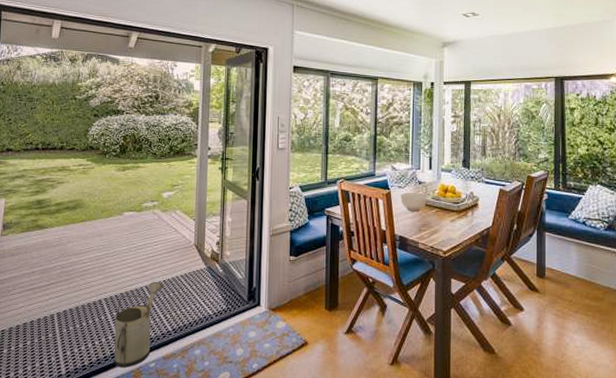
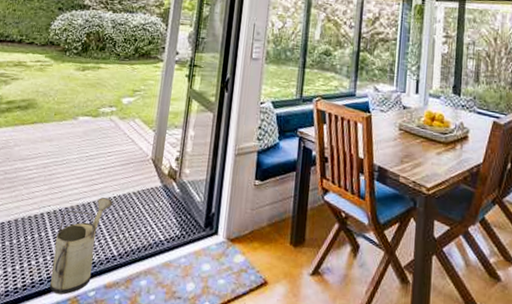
bowl: present [401,193,428,211] -> none [382,118,412,140]

